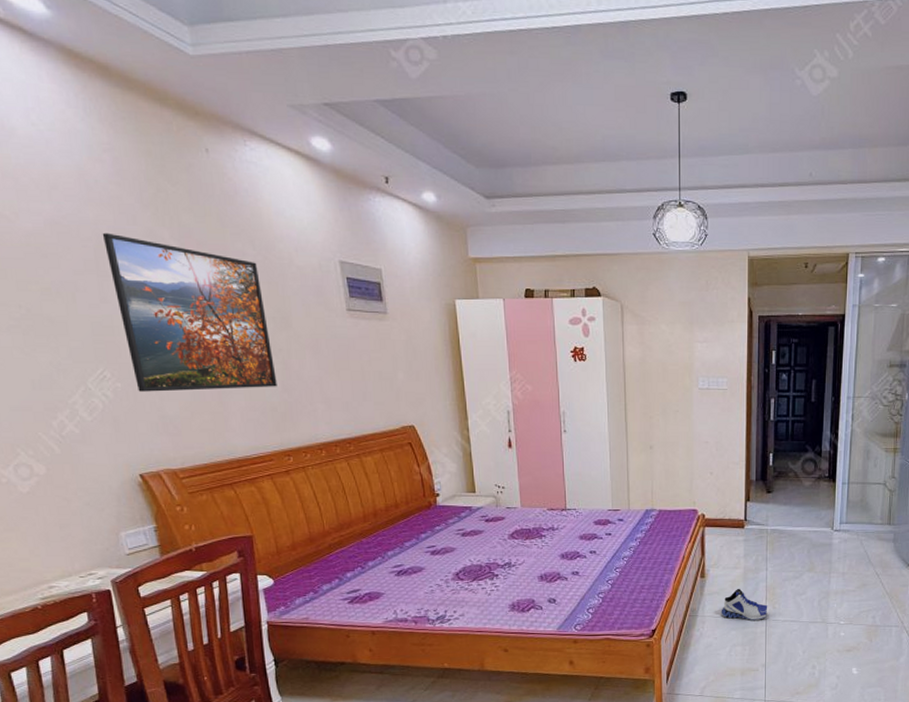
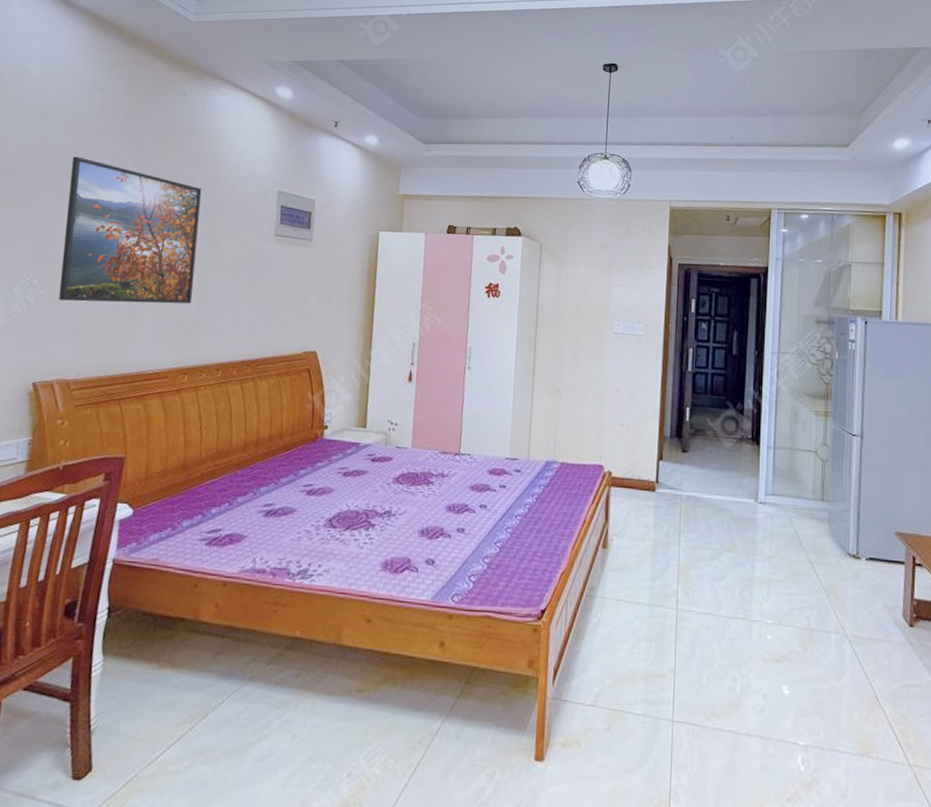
sneaker: present [721,588,768,620] -> none [623,565,680,609]

